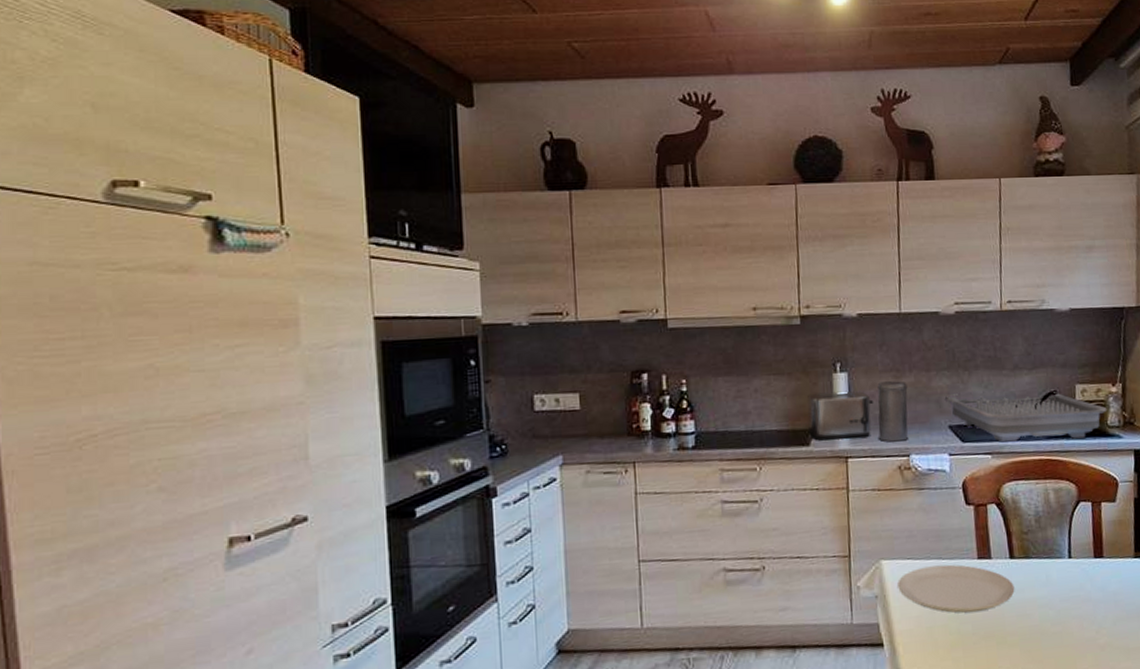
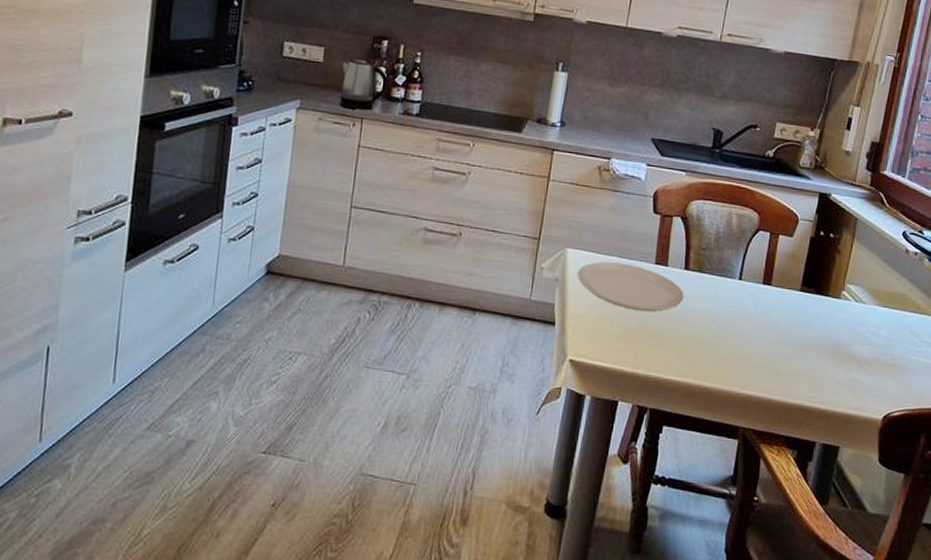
kettle: none [602,398,656,456] -> present [339,58,388,111]
toaster: present [807,391,873,441] -> none [523,86,586,136]
canister: present [877,381,908,443] -> none [585,87,621,146]
dish rack: present [945,392,1108,443] -> none [653,110,802,173]

